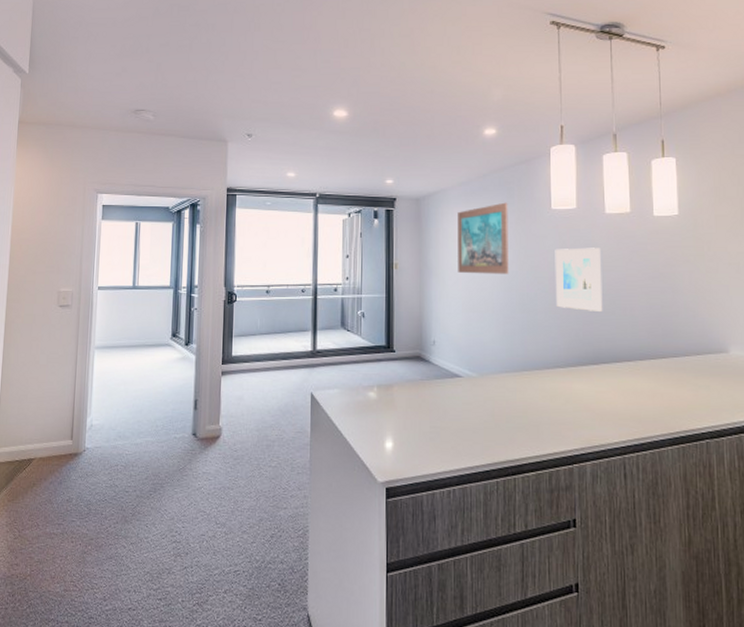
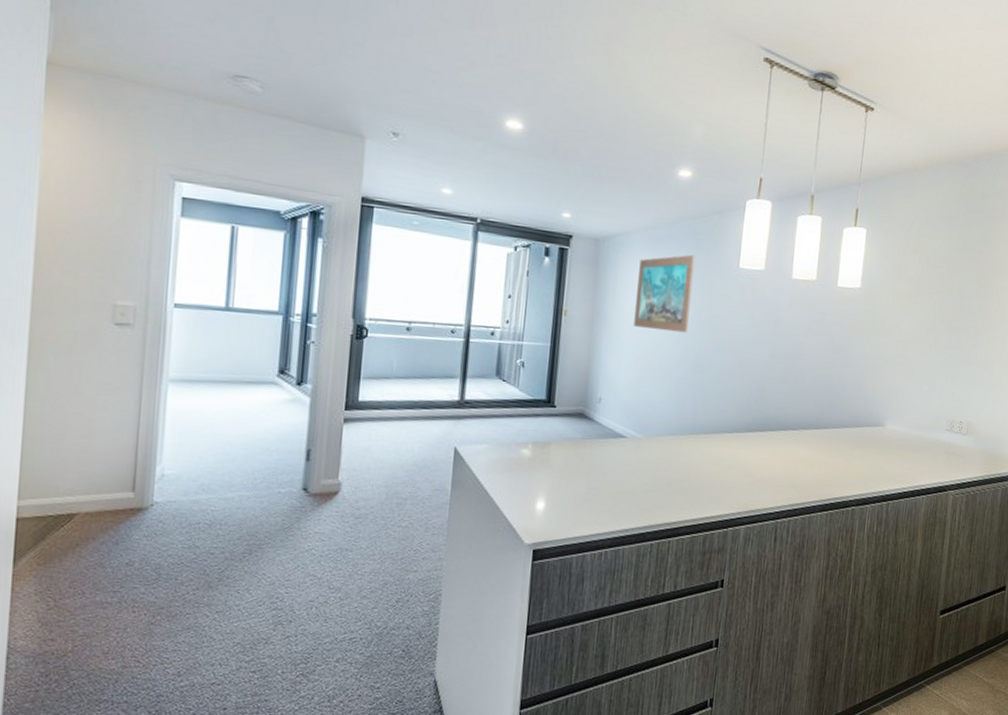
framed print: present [555,247,603,313] -> none [731,310,782,380]

